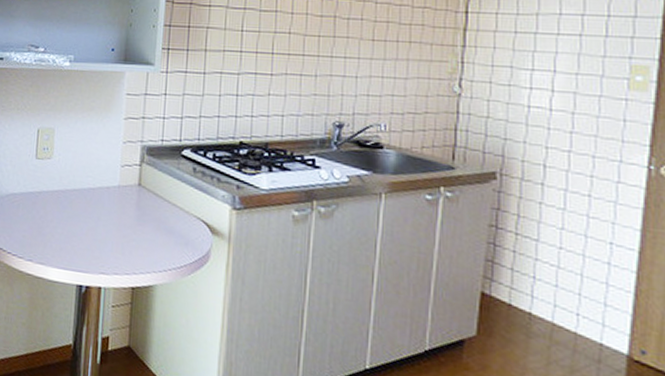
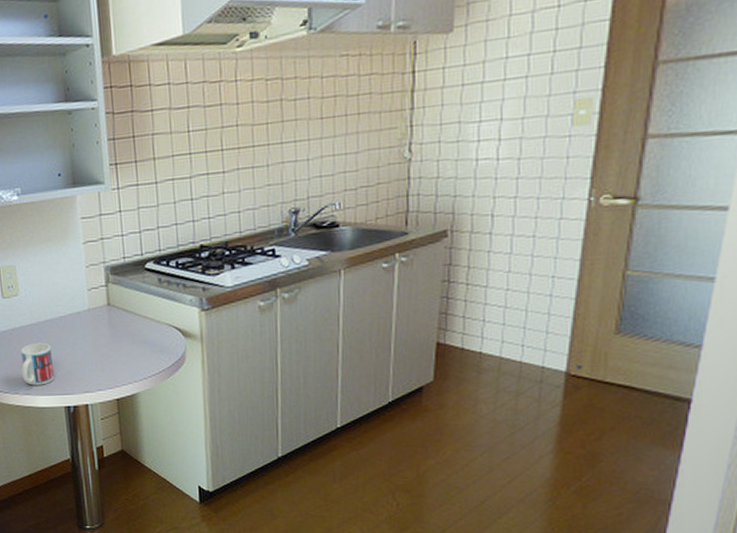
mug: none [39,210,74,257] -> present [21,342,54,386]

